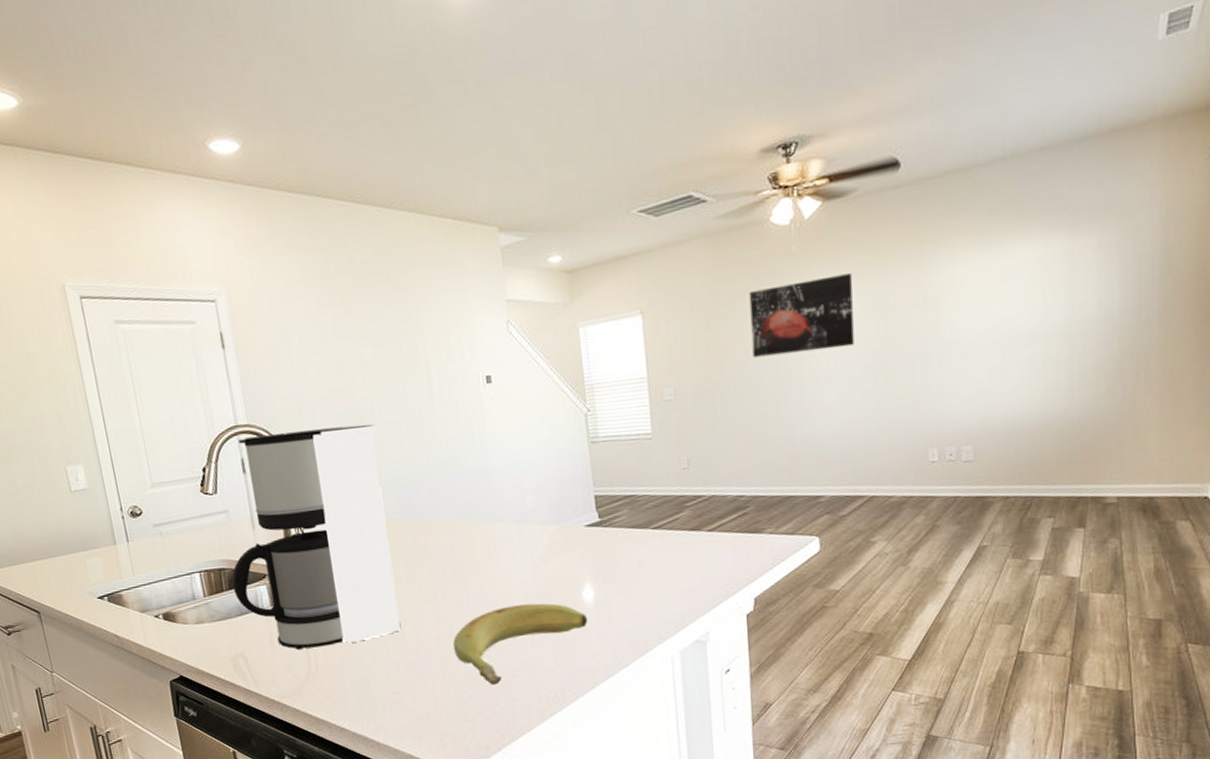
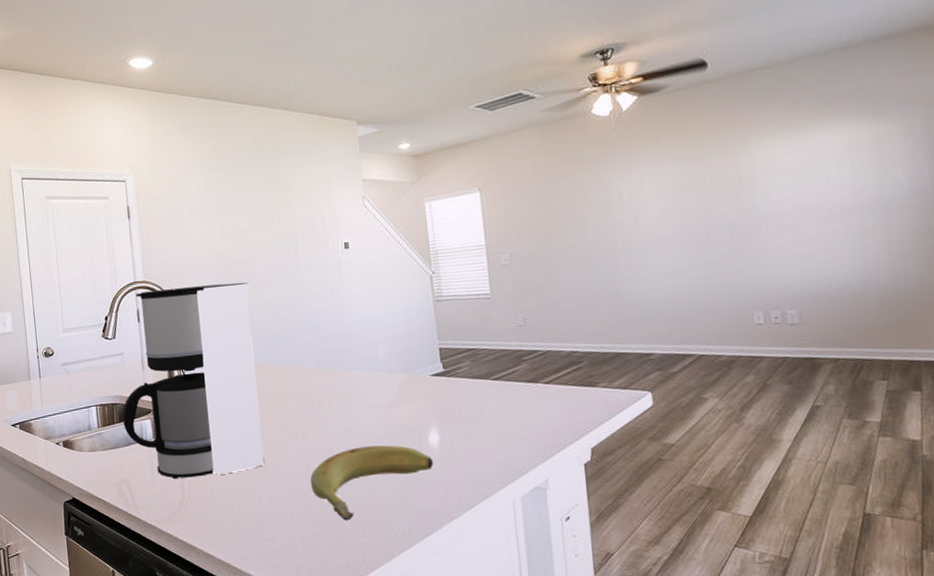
wall art: present [749,273,854,358] -> none [575,156,675,229]

